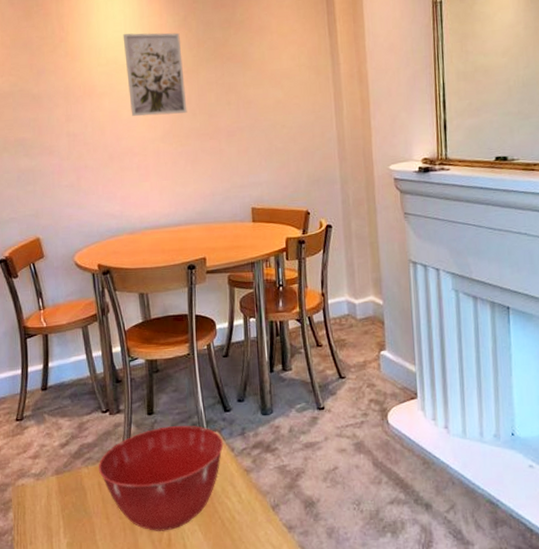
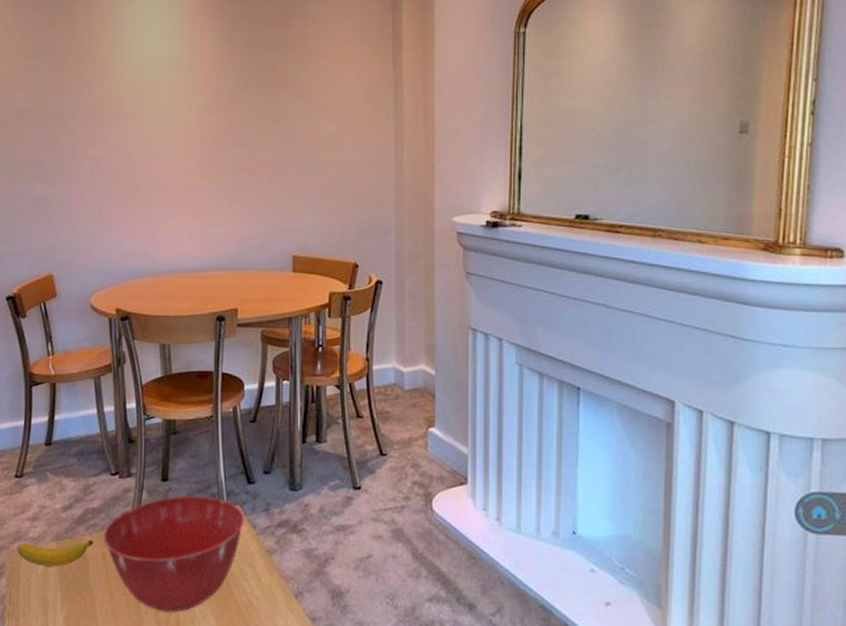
banana: none [21,471,90,498] -> present [17,539,94,567]
wall art: present [123,32,187,116] -> none [159,49,227,144]

